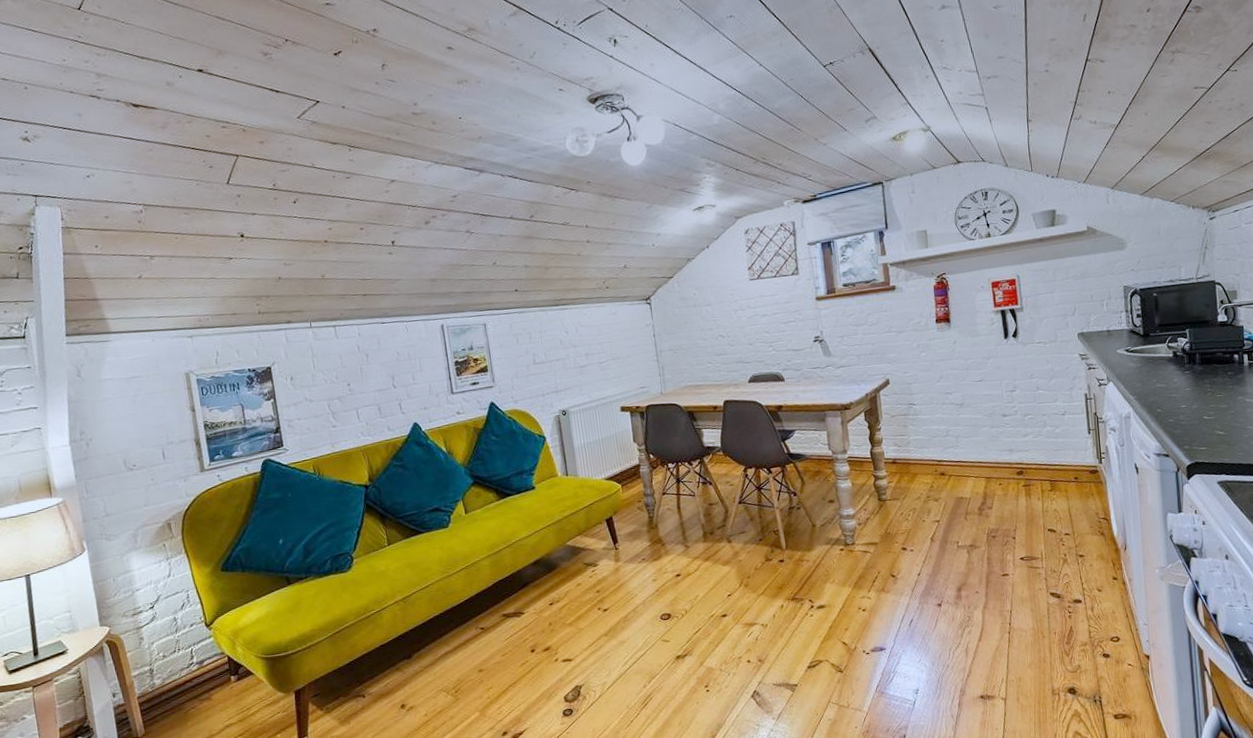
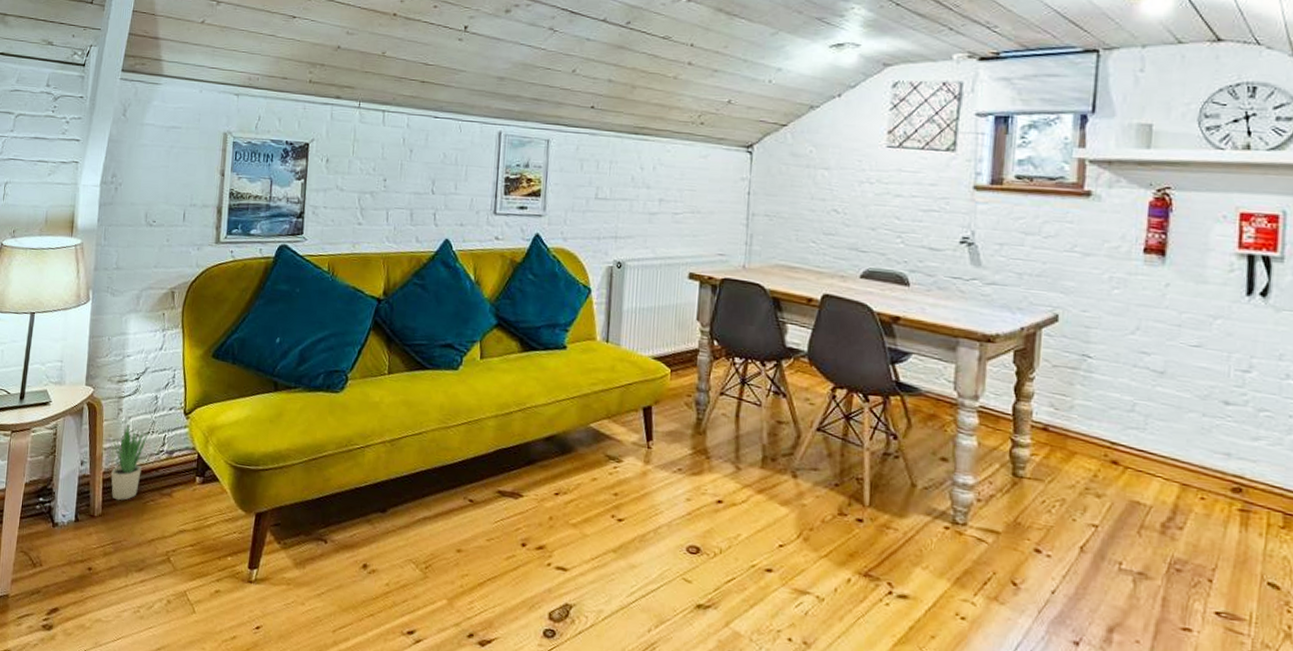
potted plant: none [141,649,177,718] -> present [110,424,149,501]

